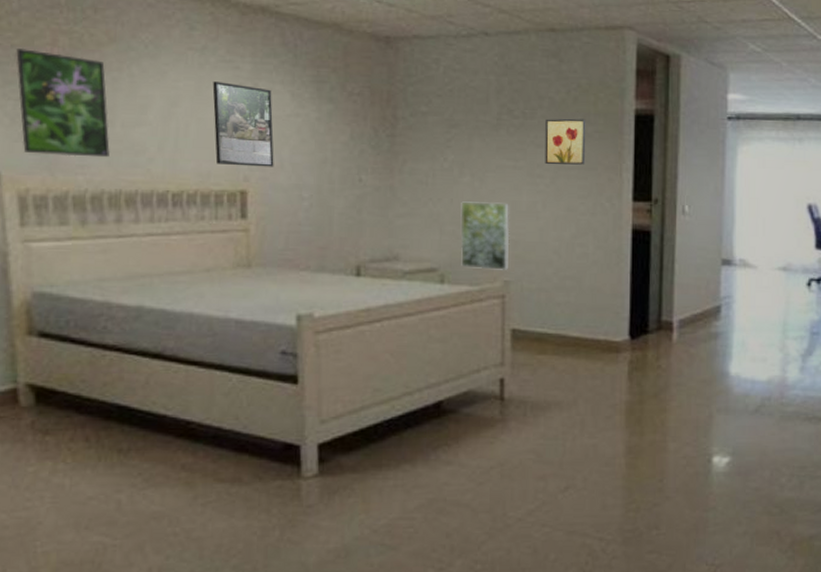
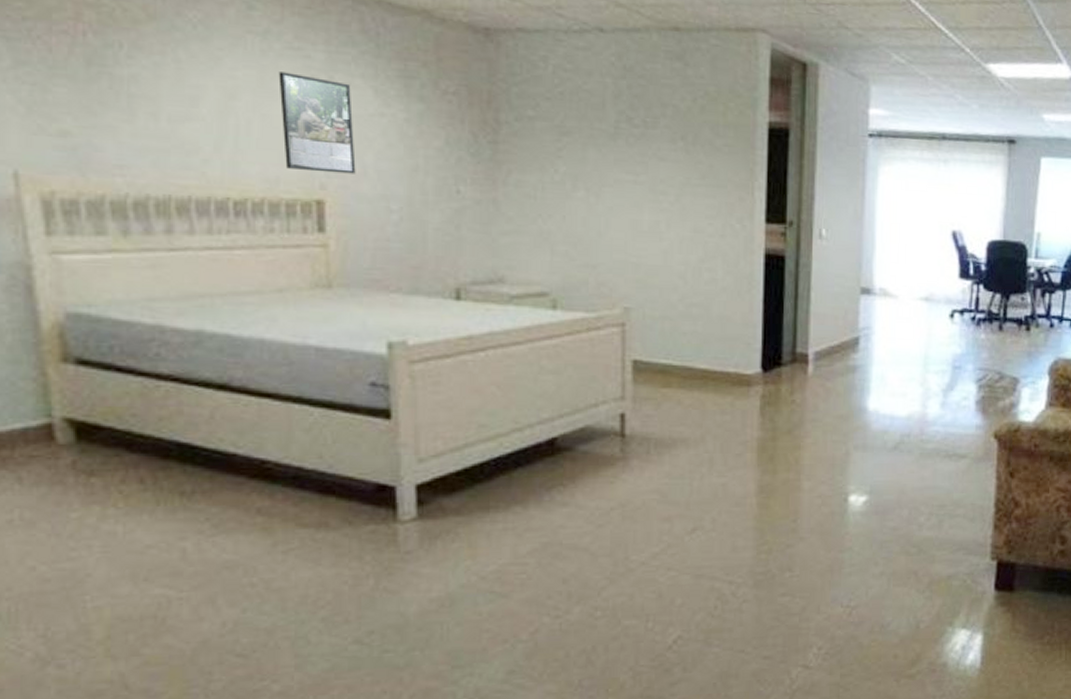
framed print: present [16,47,110,158] -> none [29,21,154,157]
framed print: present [460,201,510,270] -> none [574,219,630,296]
wall art: present [545,118,586,165] -> none [669,129,714,182]

